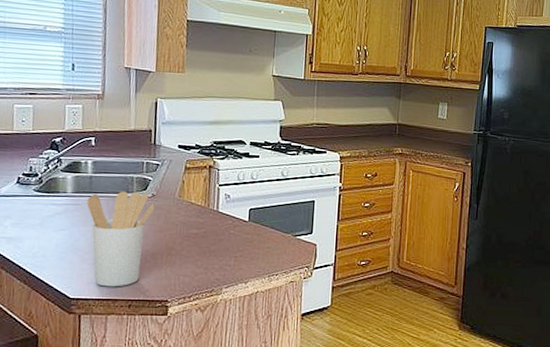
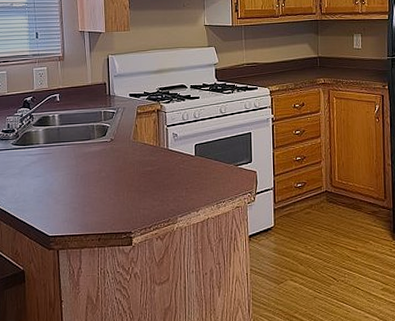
utensil holder: present [87,191,155,287] -> none [57,138,114,224]

